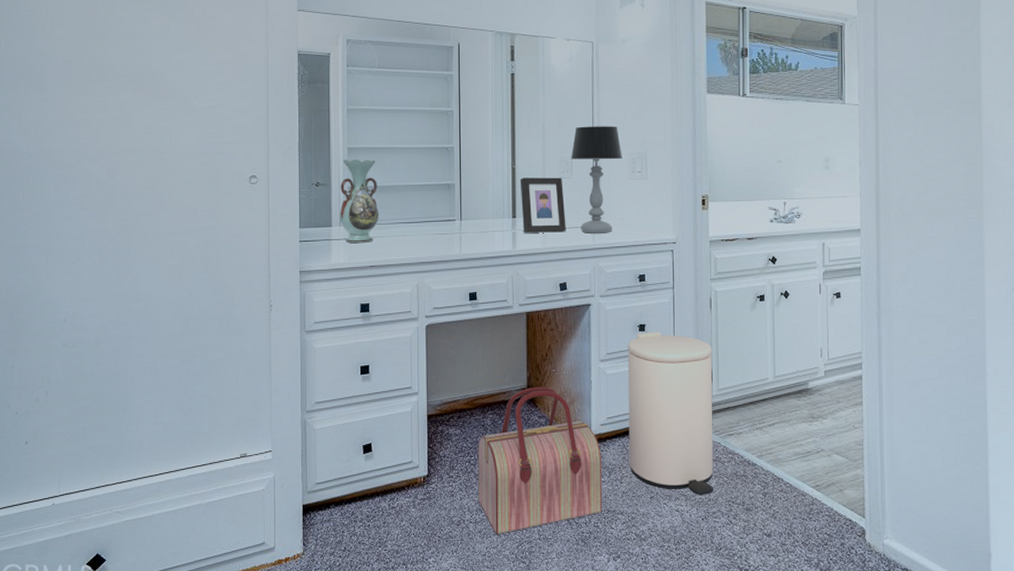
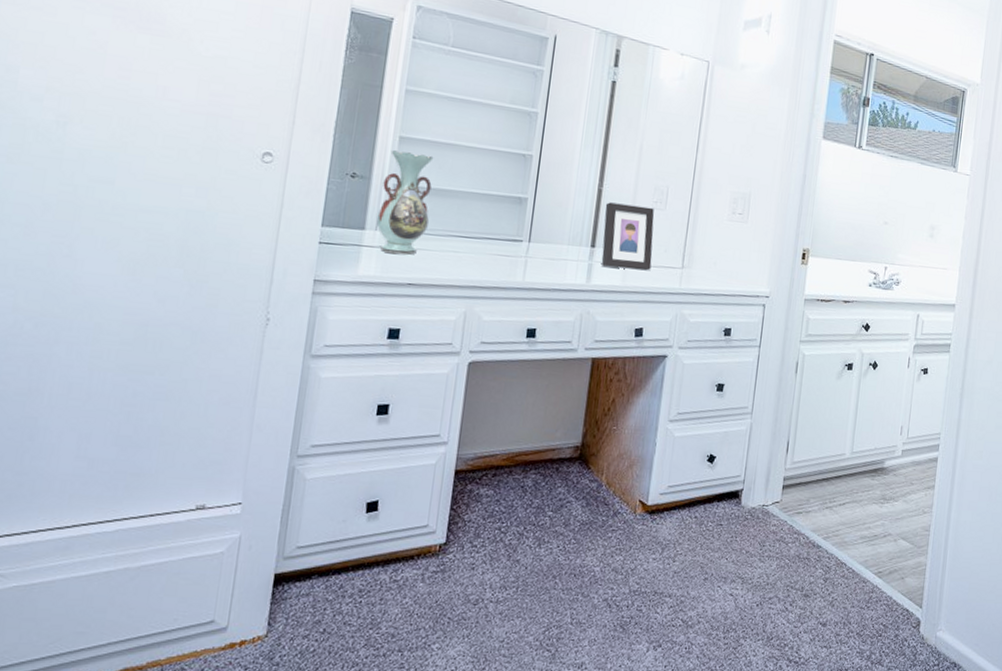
handbag: present [478,386,603,534] -> none [504,445,656,617]
table lamp: present [570,126,622,233] -> none [666,153,725,278]
pedal bin: present [627,332,714,495] -> none [685,392,792,579]

